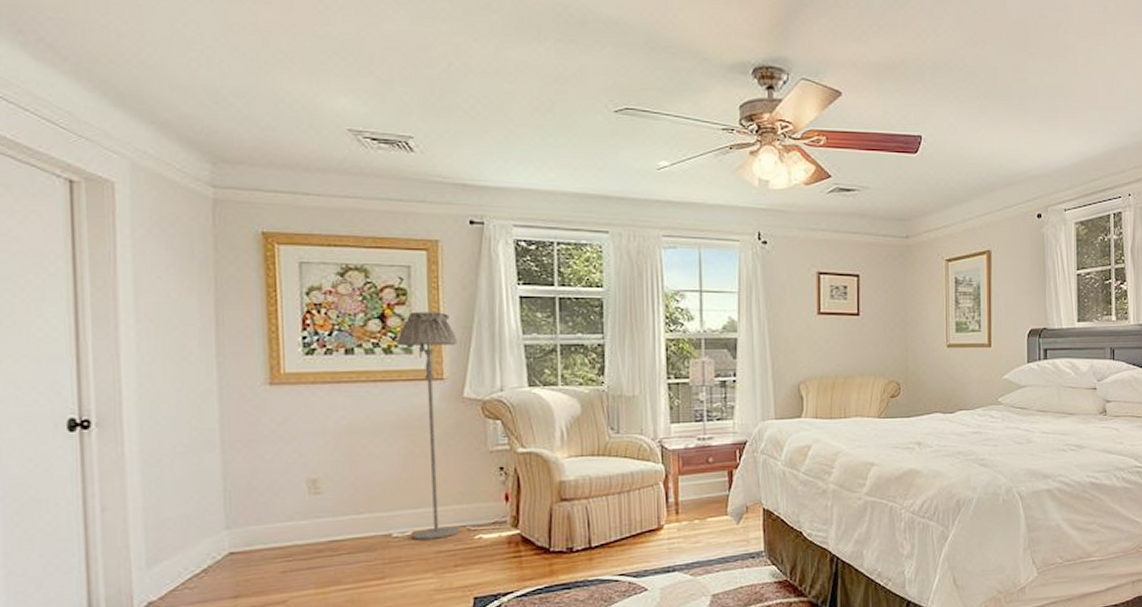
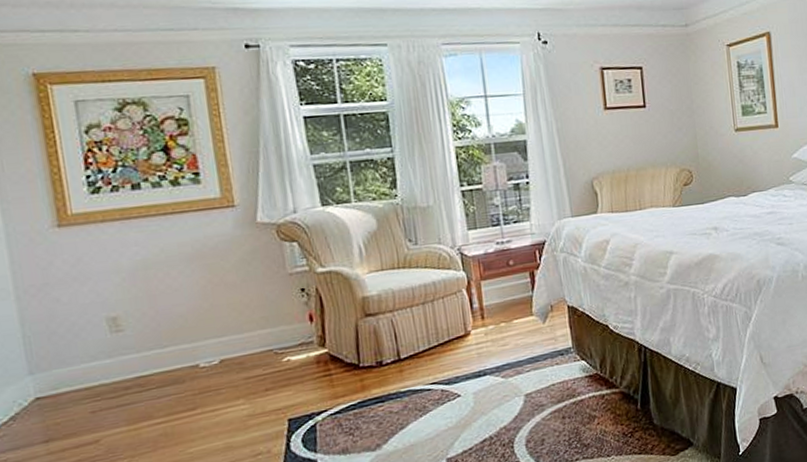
floor lamp: present [396,312,460,540] -> none [182,139,267,369]

